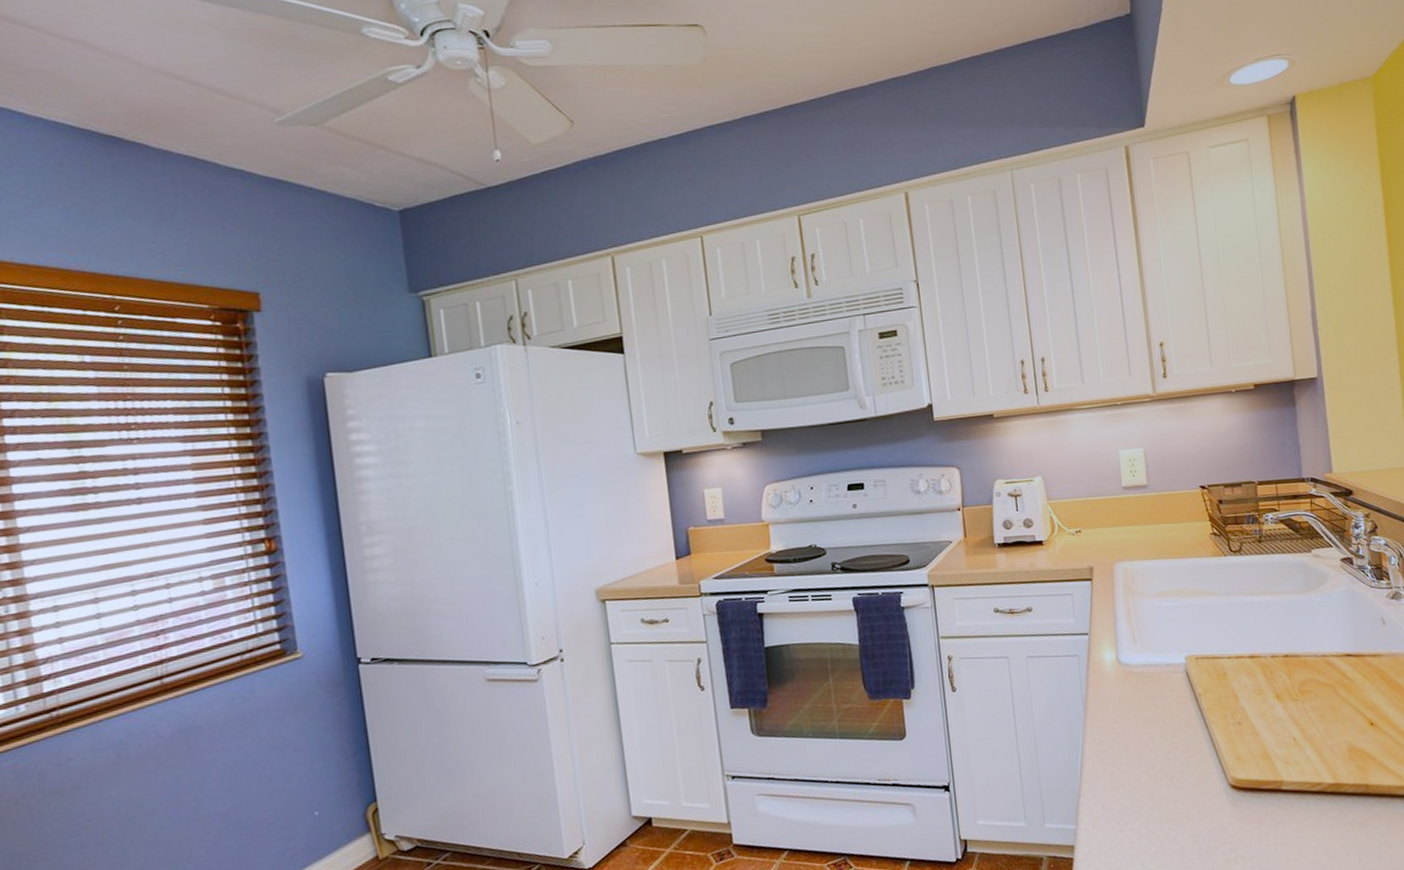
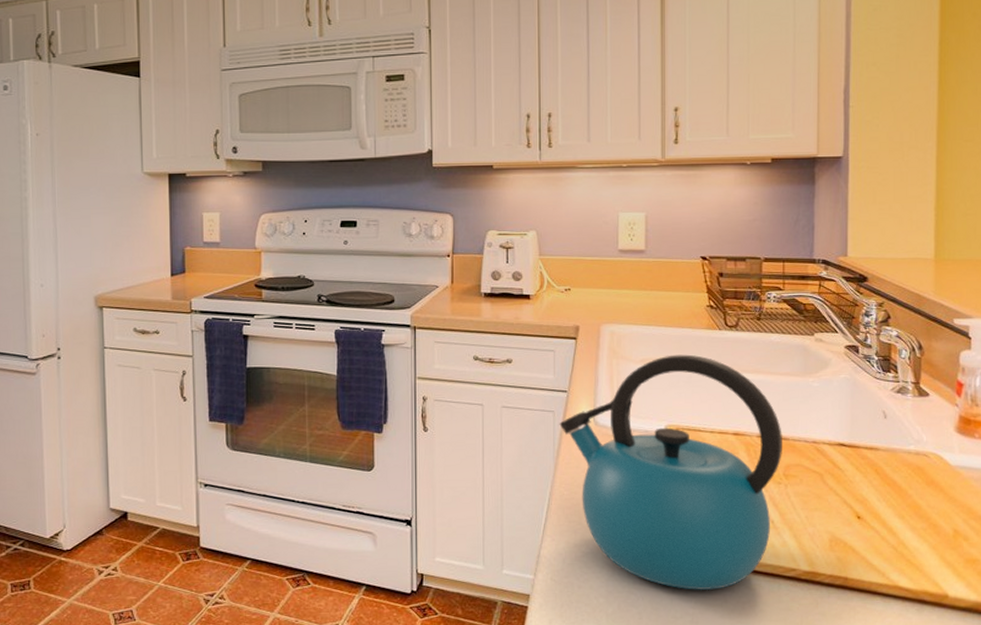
kettle: none [1084,583,1296,818] -> present [559,354,782,590]

